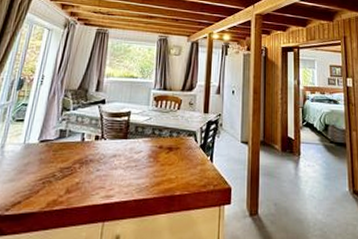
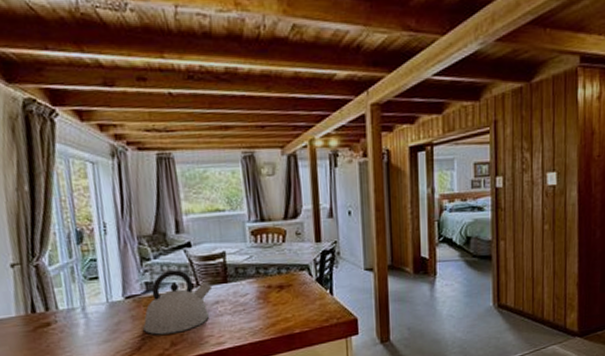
kettle: none [46,122,114,181] -> present [143,270,213,335]

